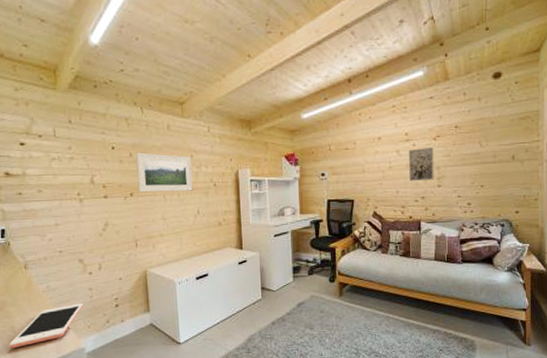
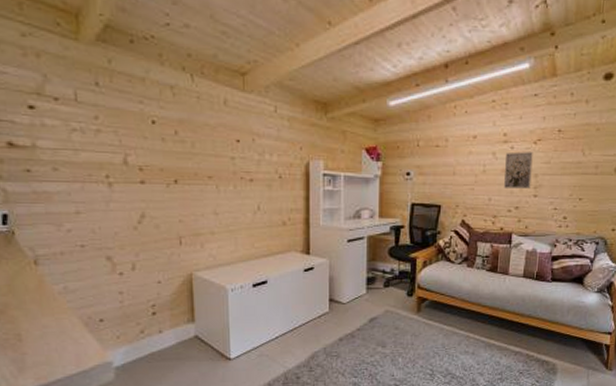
cell phone: present [9,303,84,349] -> none [13,309,112,361]
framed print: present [136,152,193,193] -> none [183,130,253,182]

